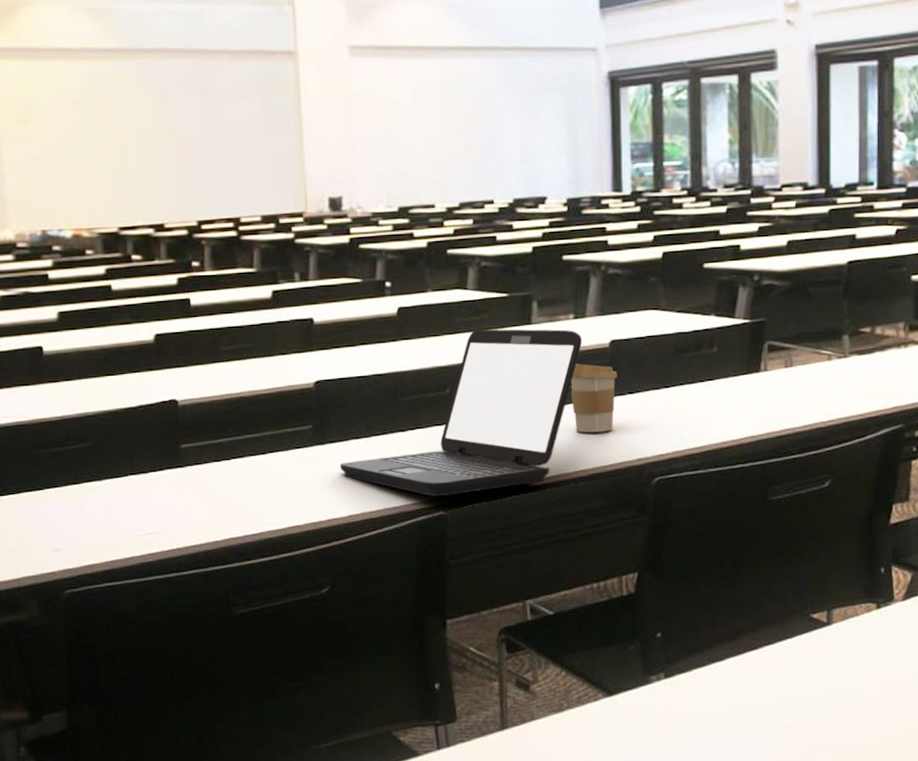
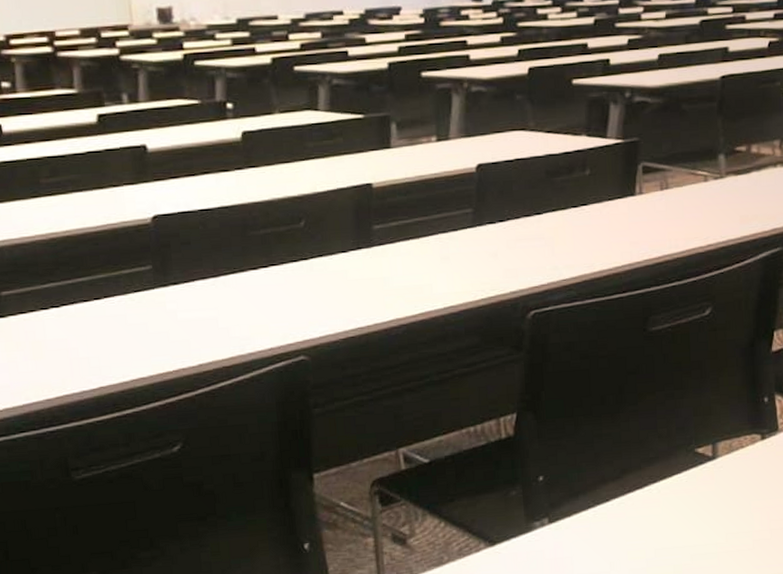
laptop: present [340,329,583,497] -> none [185,153,447,341]
coffee cup: present [570,364,618,433] -> none [436,190,486,265]

